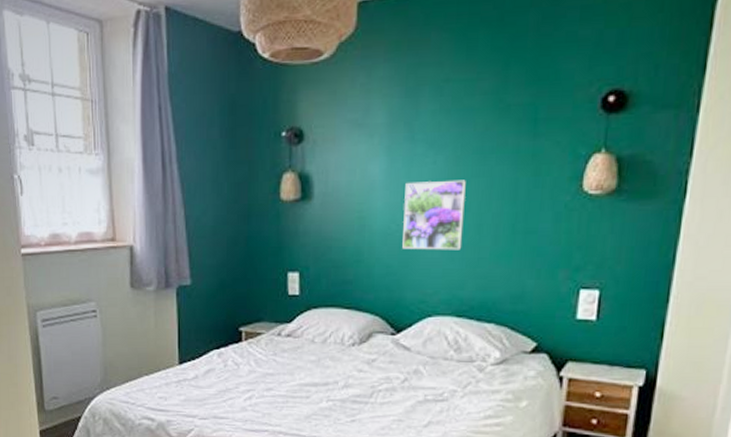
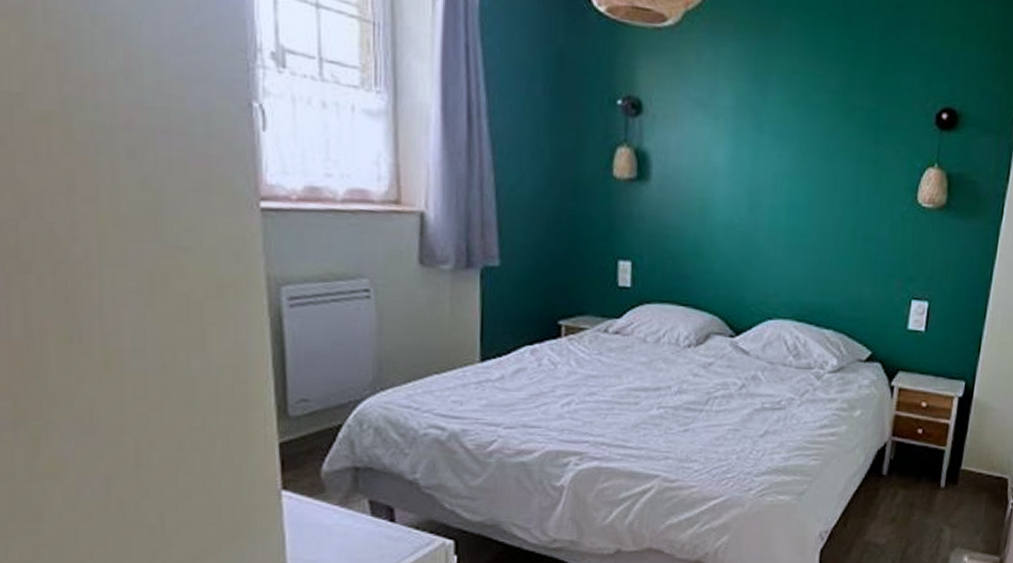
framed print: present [402,180,466,250] -> none [745,174,811,252]

